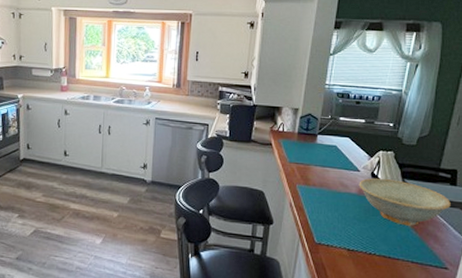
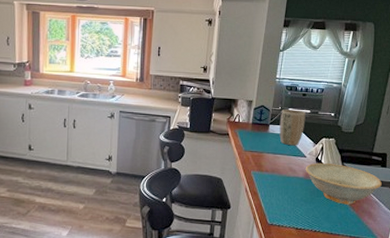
plant pot: none [329,118,359,159] -> present [279,109,306,146]

